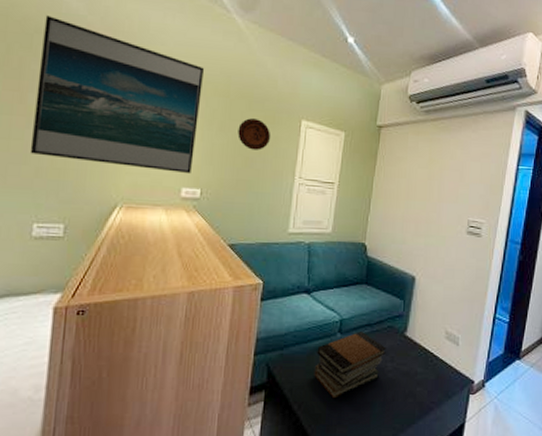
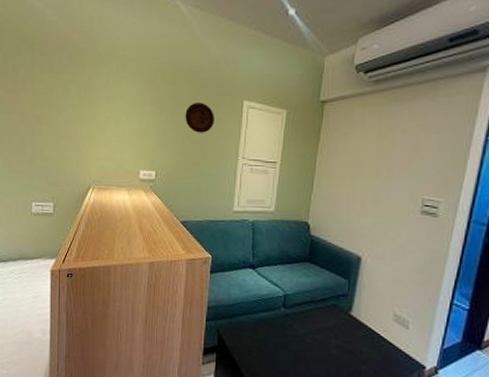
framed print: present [30,15,205,174] -> none [25,25,154,158]
book stack: present [314,331,387,399] -> none [260,307,331,367]

